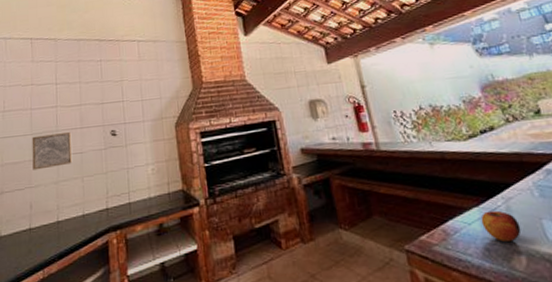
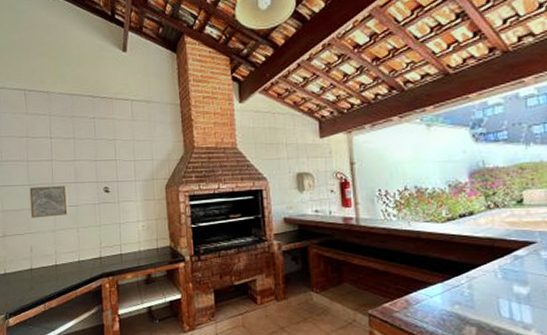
apple: present [480,210,522,243] -> none [442,287,478,315]

